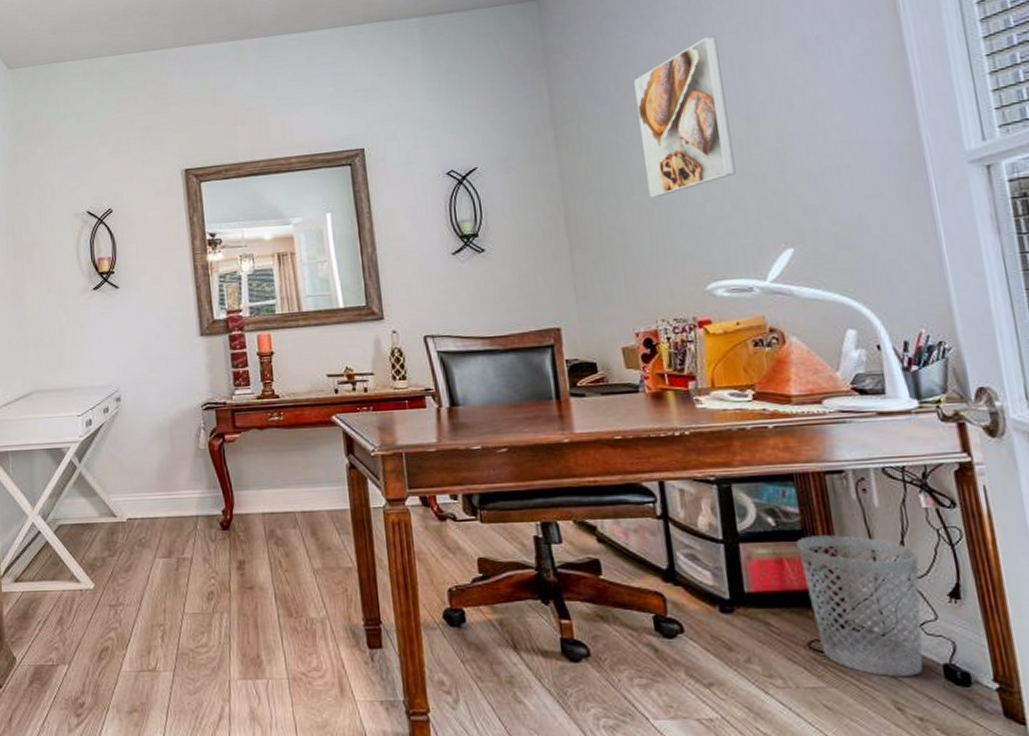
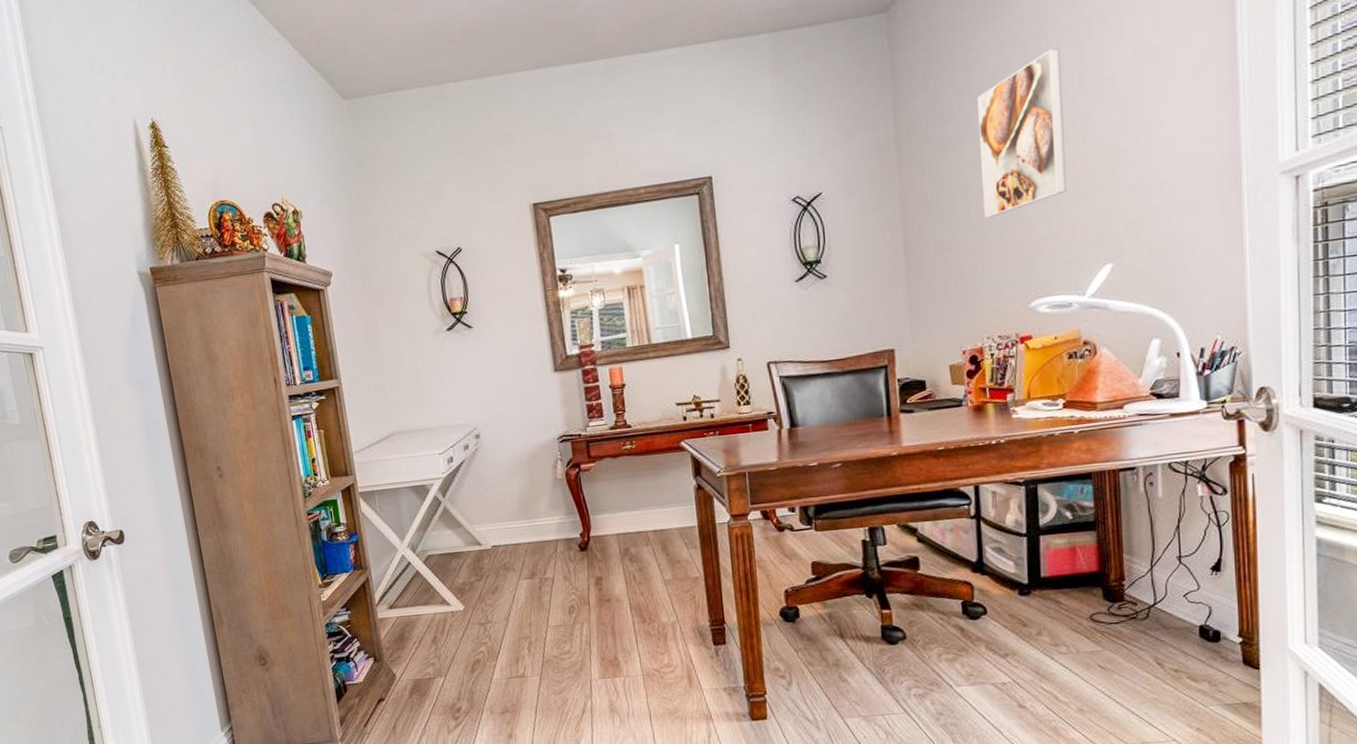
wastebasket: present [796,535,923,676] -> none [1089,523,1190,639]

